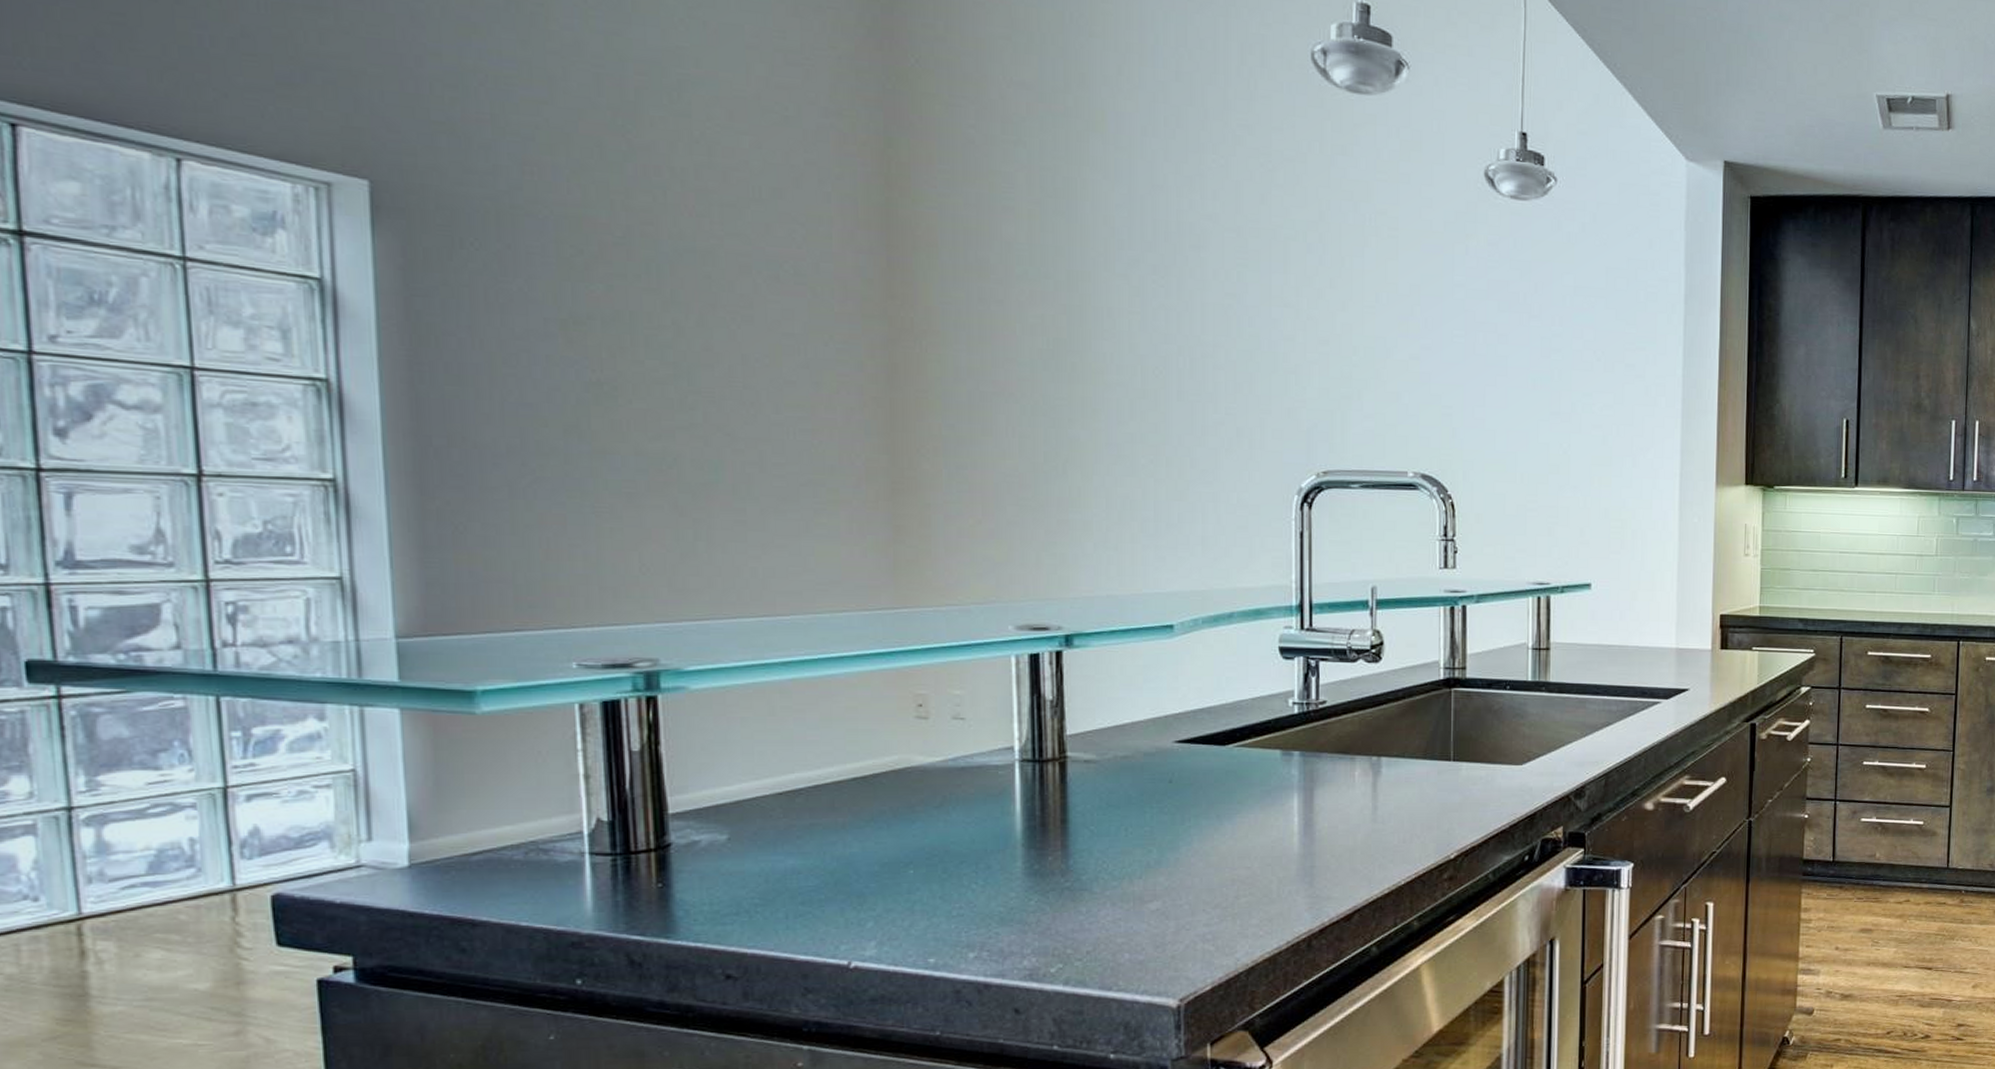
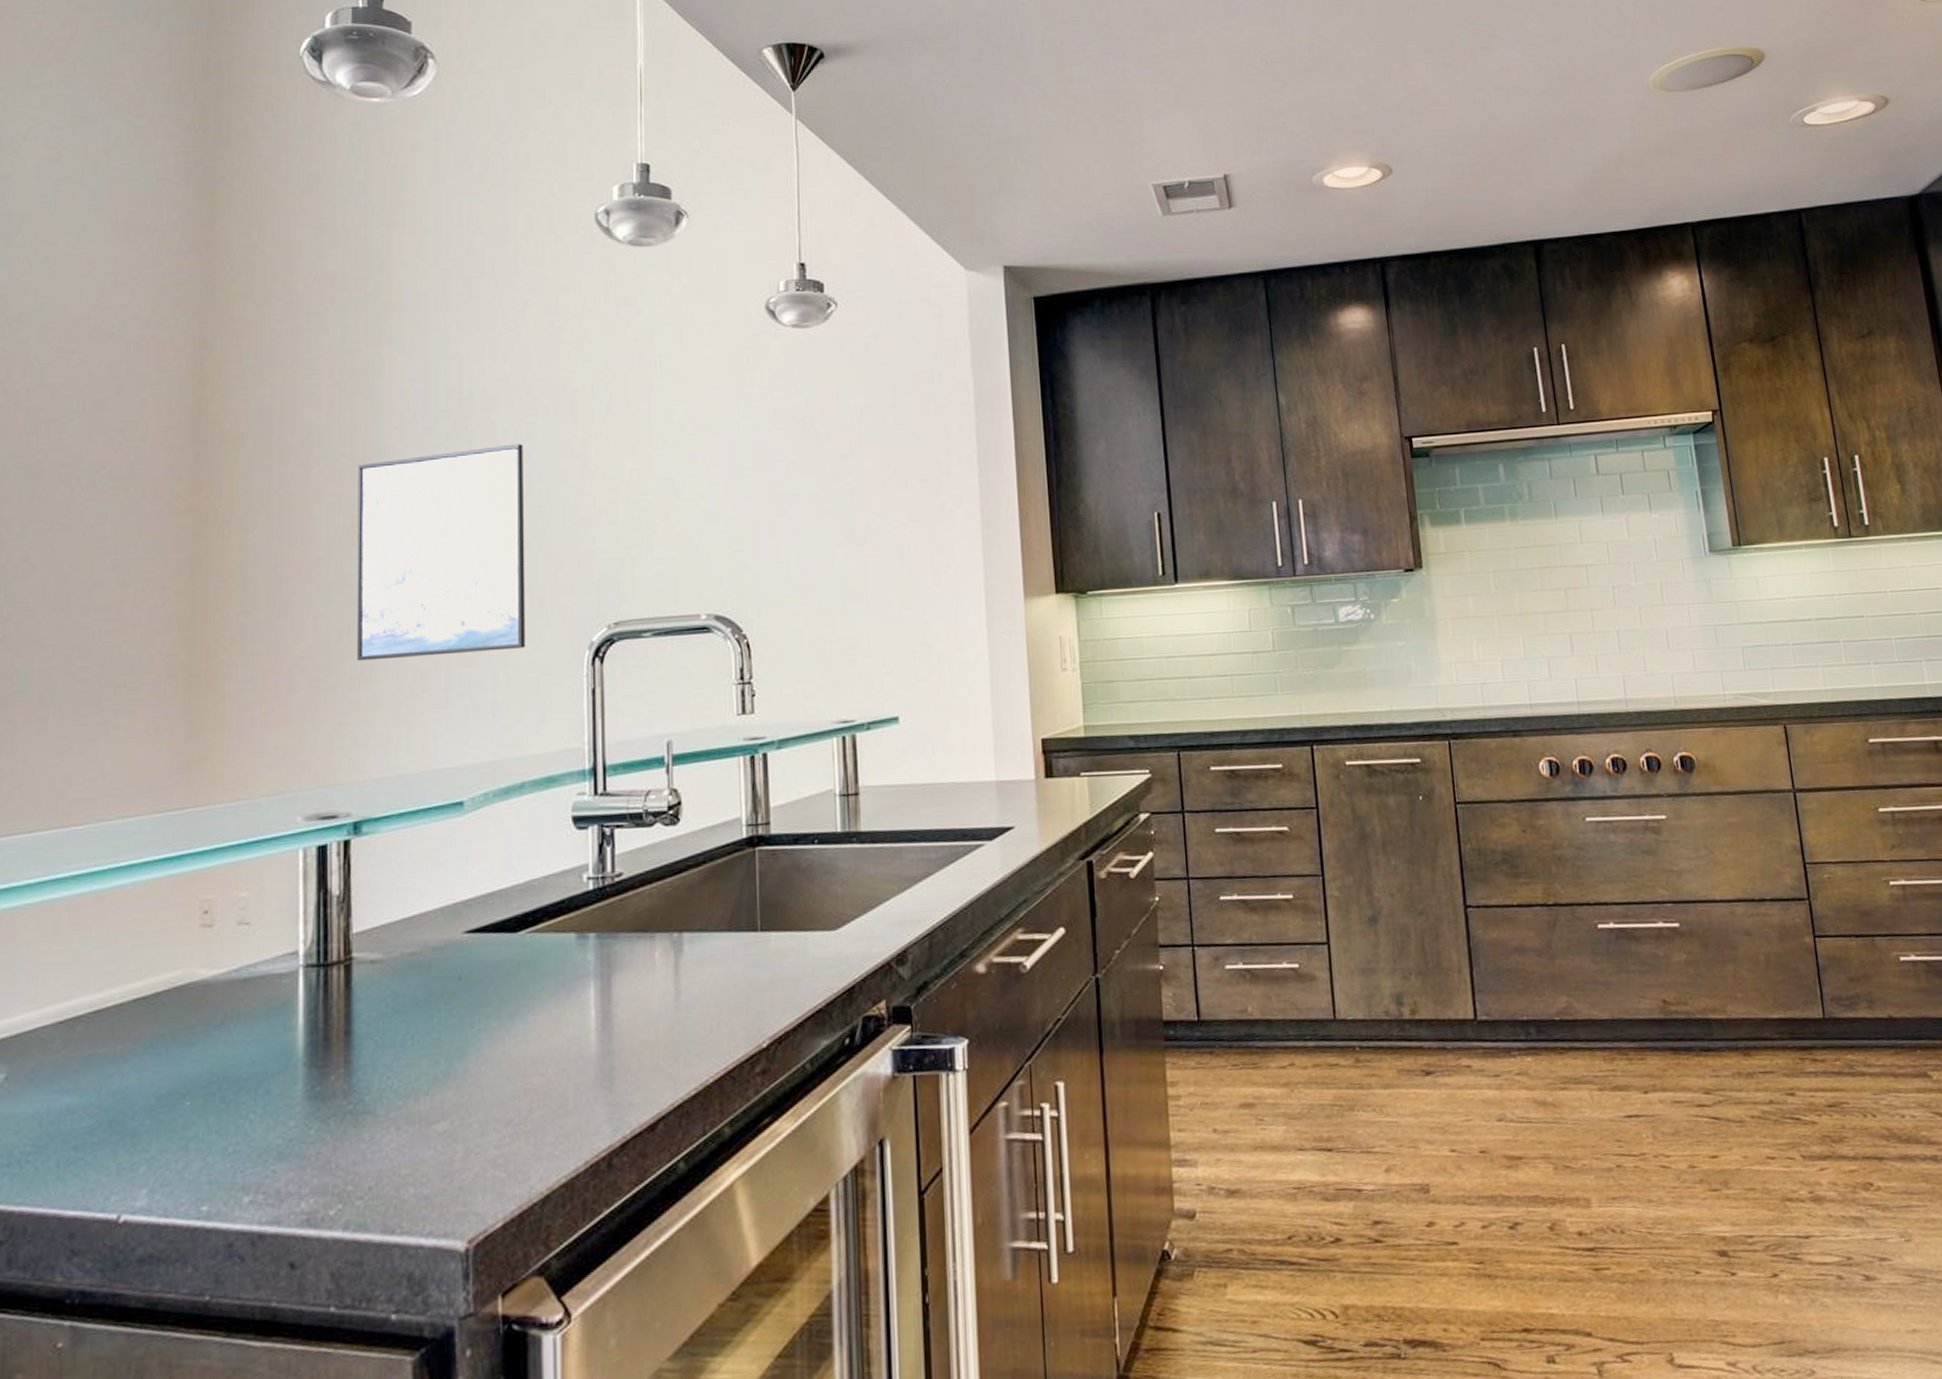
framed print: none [1061,285,1235,488] -> present [356,444,526,661]

